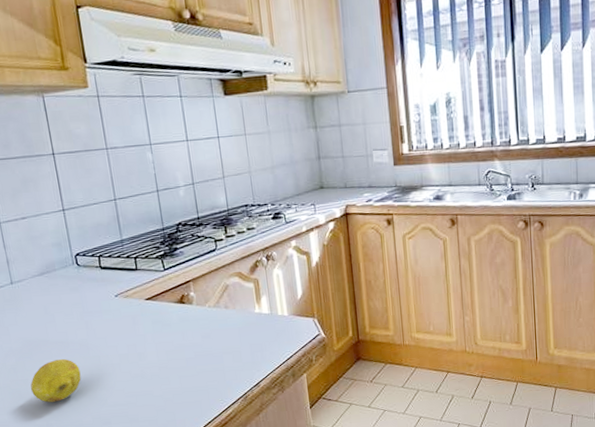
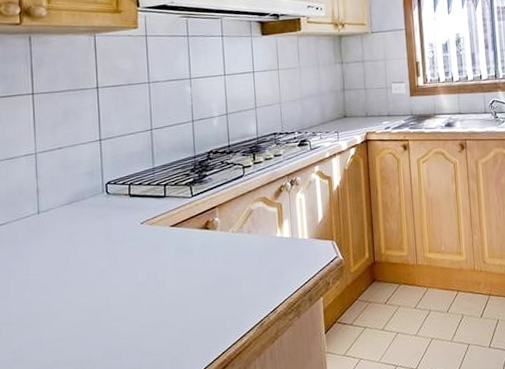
fruit: present [30,358,81,403] -> none [41,289,96,338]

